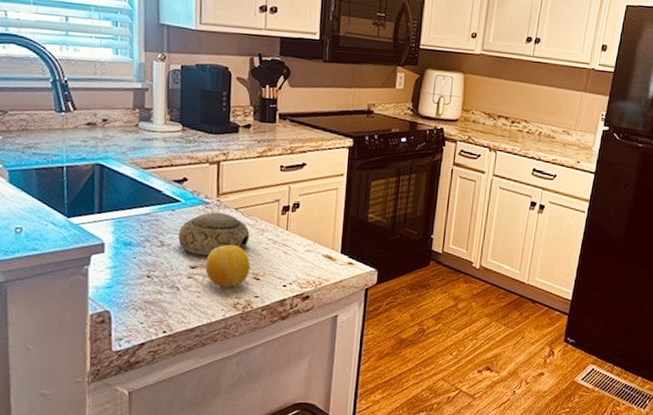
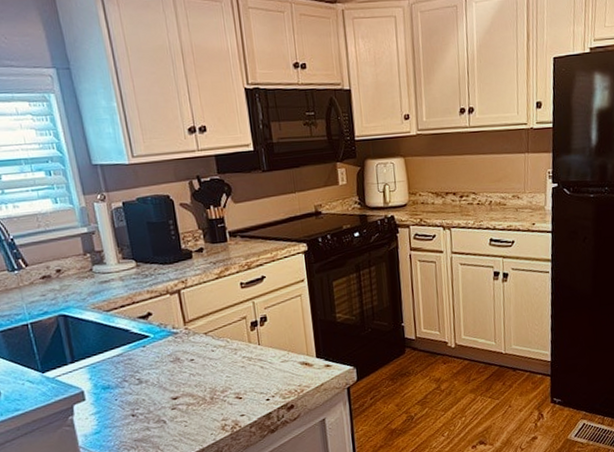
bowl: present [178,211,250,257] -> none [154,339,224,386]
fruit: present [205,244,250,287] -> none [186,369,231,412]

